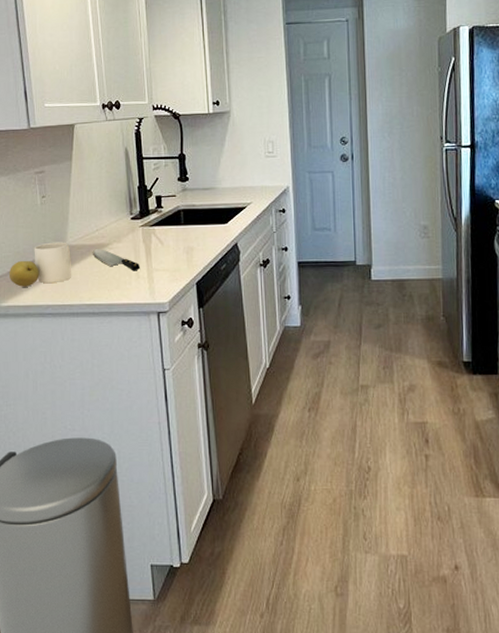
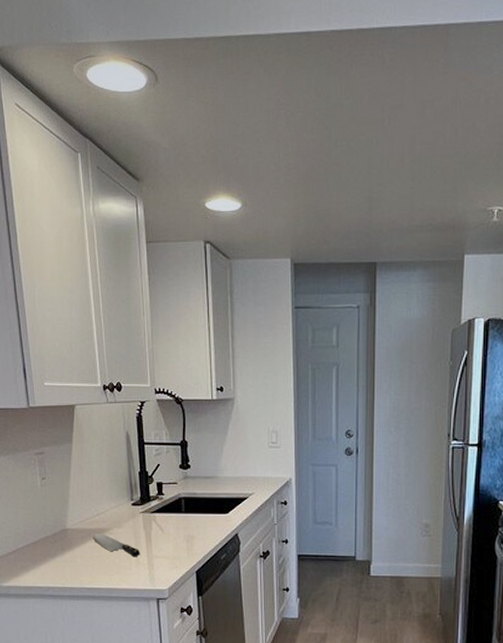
fruit: present [8,260,40,287] -> none [9,541,40,568]
mug: present [34,242,72,283] -> none [34,525,73,565]

